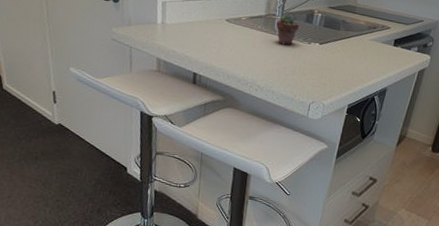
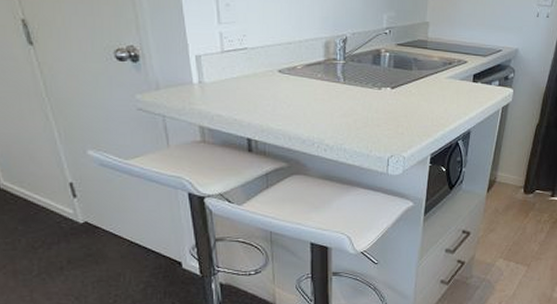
potted succulent: present [276,13,299,45] -> none [339,56,365,94]

